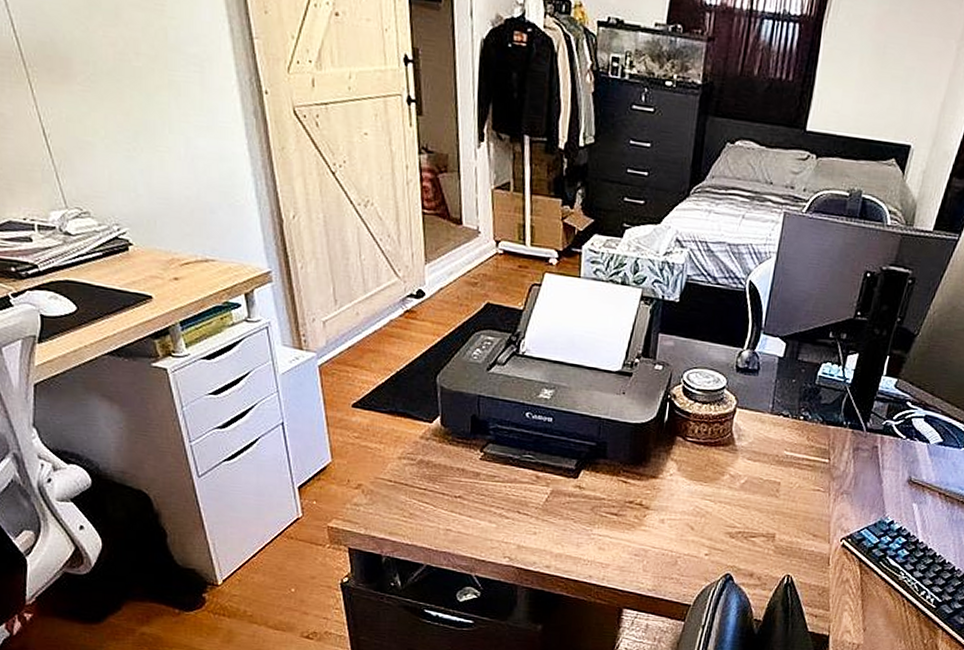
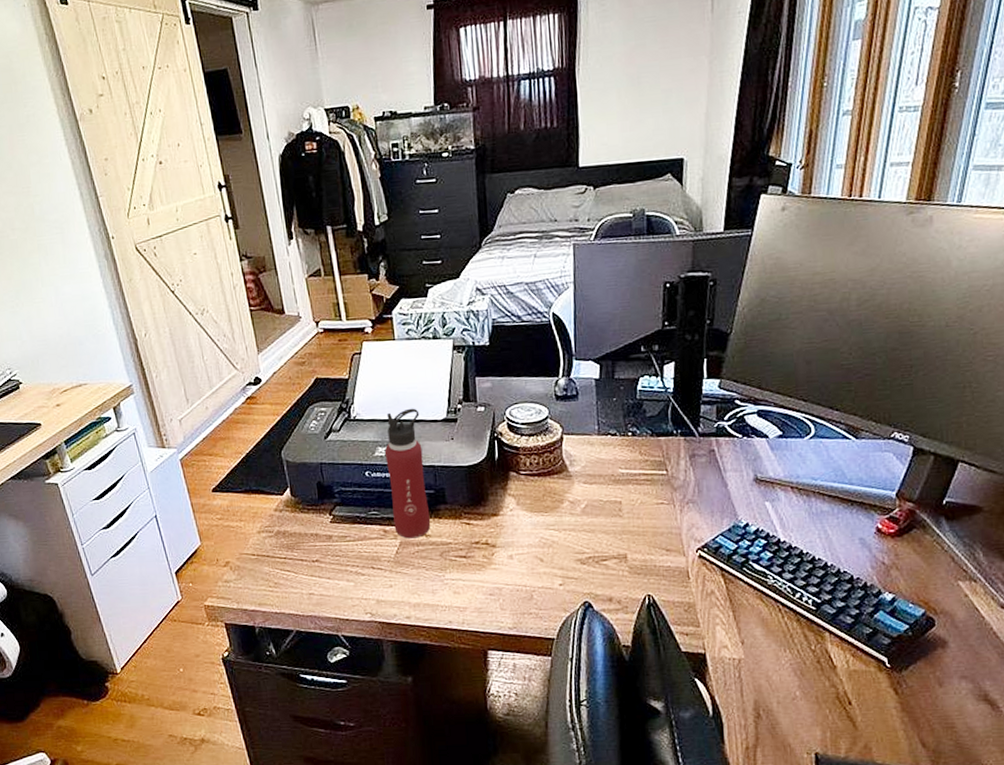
water bottle: none [548,353,594,489] -> present [384,408,431,539]

